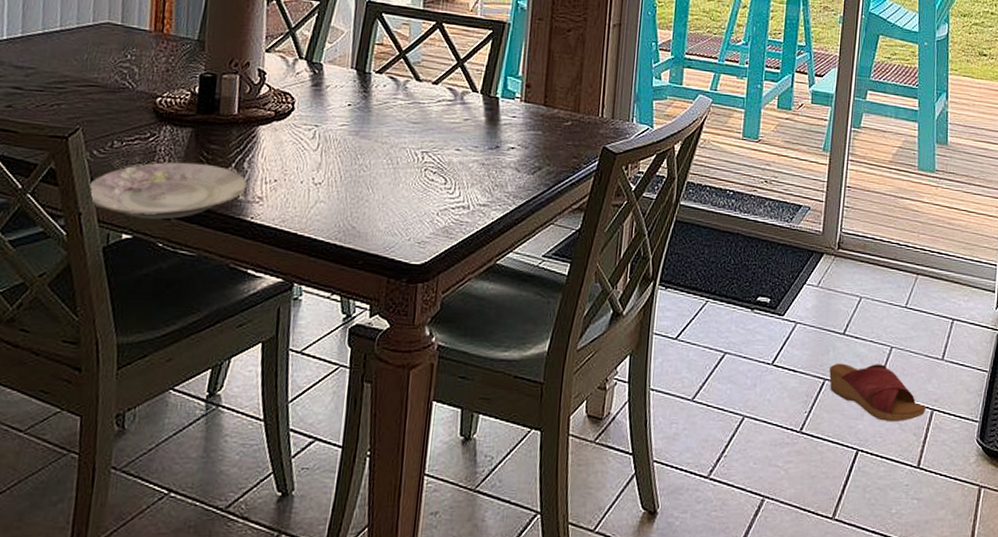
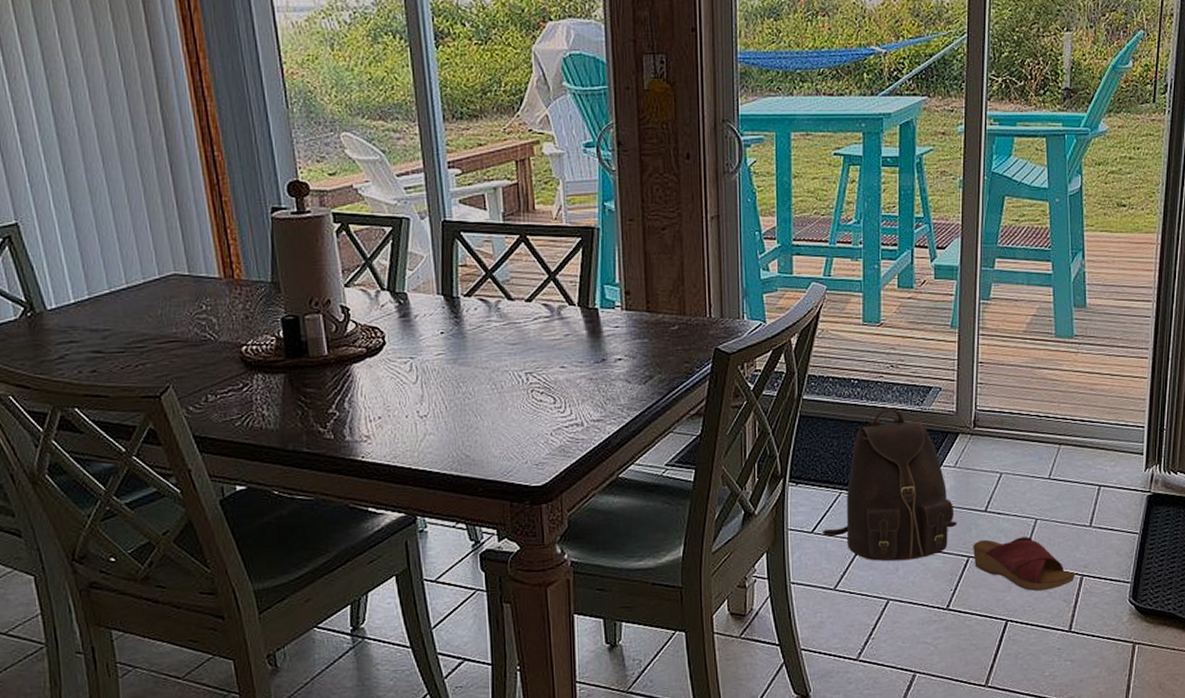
plate: present [88,161,248,220] -> none [191,408,352,469]
backpack: none [685,221,816,377] -> present [821,408,957,562]

